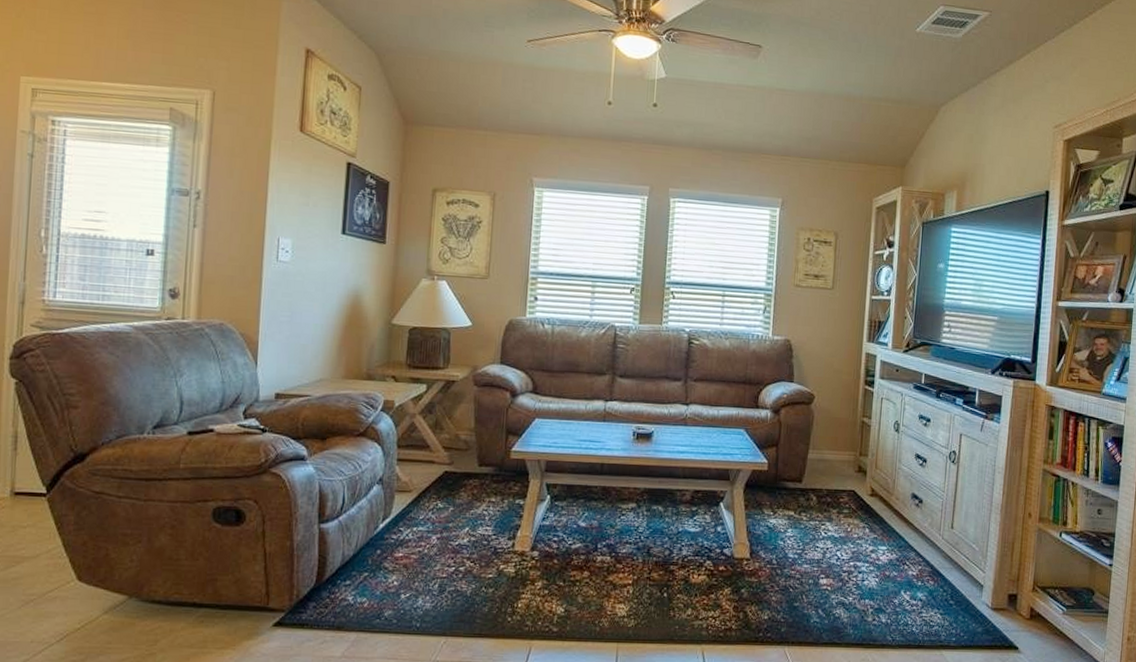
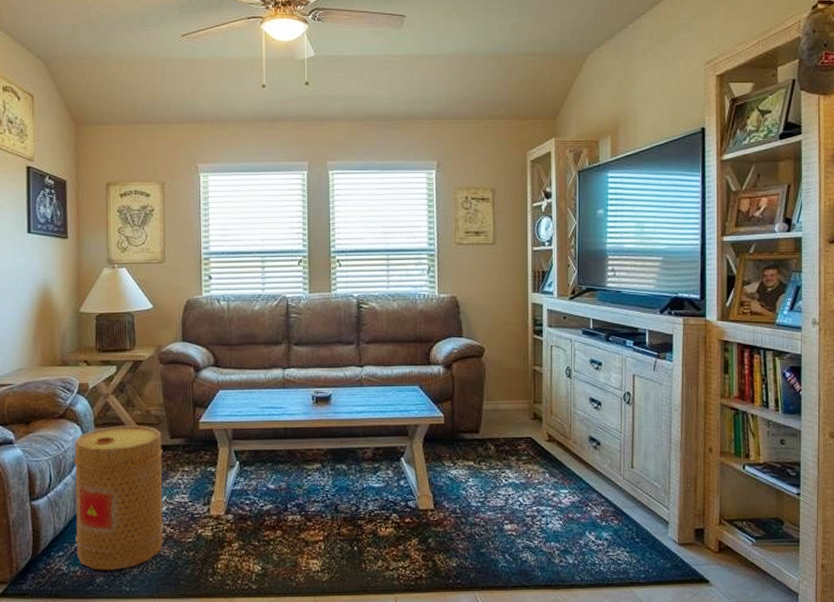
basket: none [365,448,470,603] -> present [74,425,165,570]

